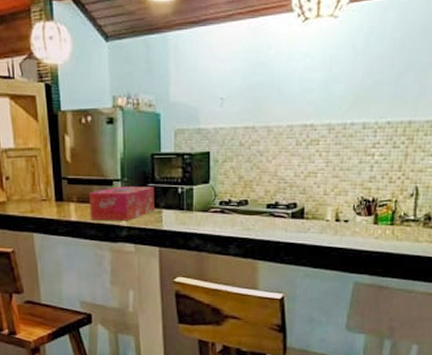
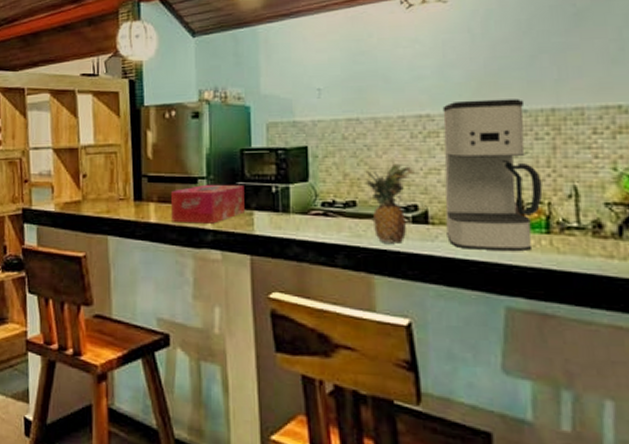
fruit: none [257,166,297,235] -> present [365,162,414,243]
coffee maker: none [317,112,393,239] -> present [442,99,543,251]

